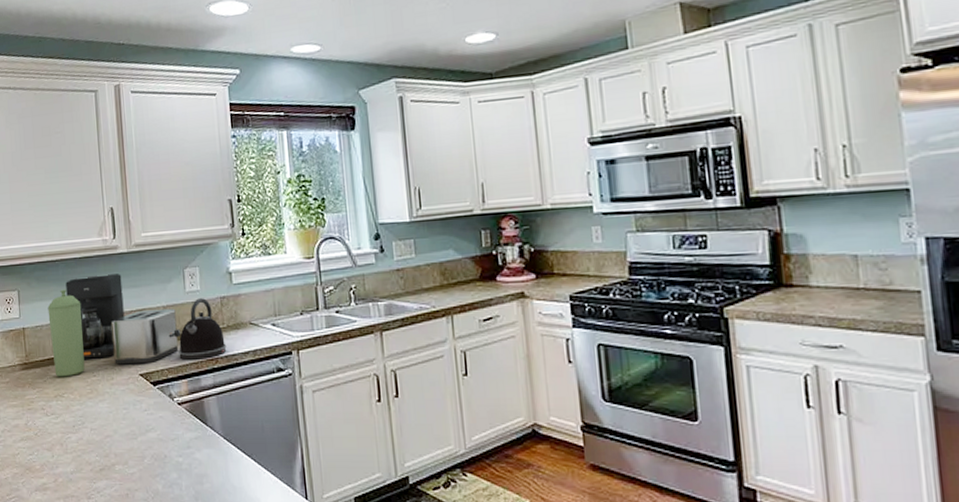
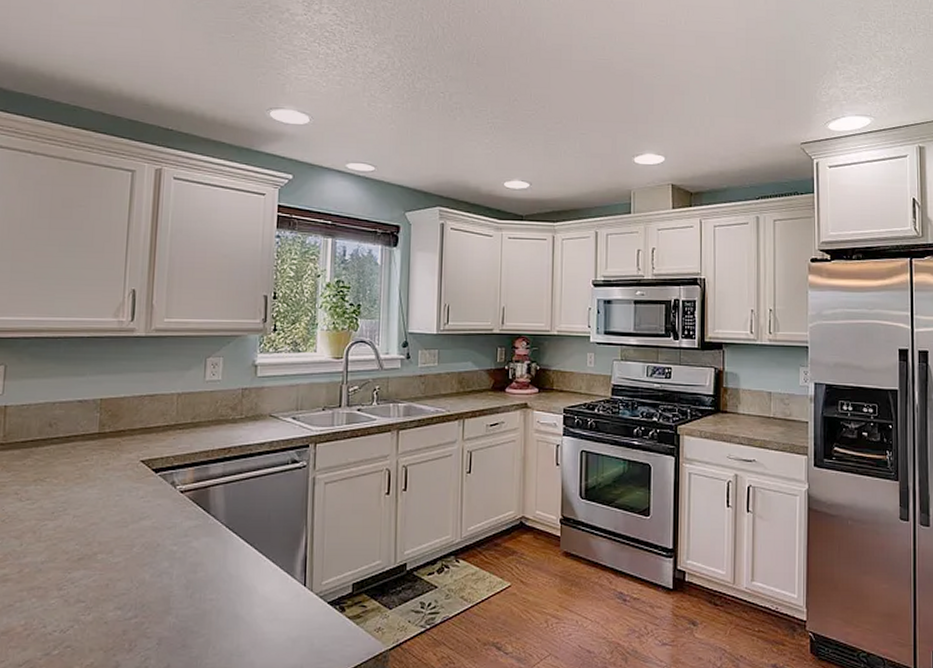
canister: present [47,289,85,377] -> none [38,368,82,460]
coffee maker: present [66,274,125,359] -> none [65,356,135,442]
toaster: present [110,308,181,365] -> none [112,395,194,450]
kettle: present [179,298,227,360] -> none [189,388,242,448]

